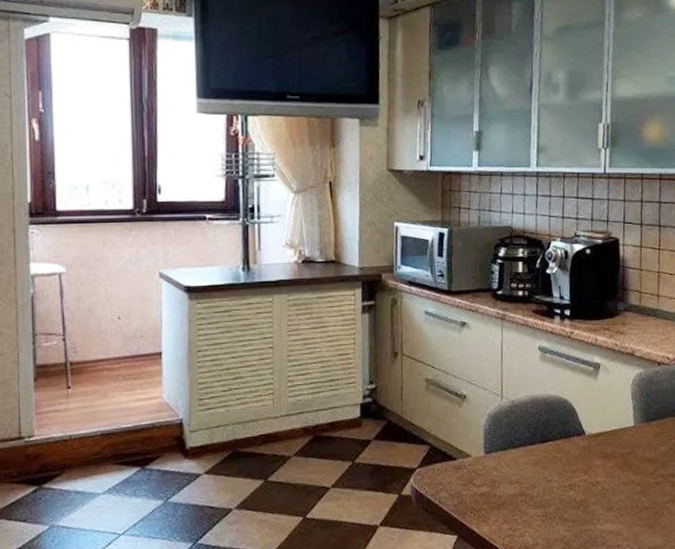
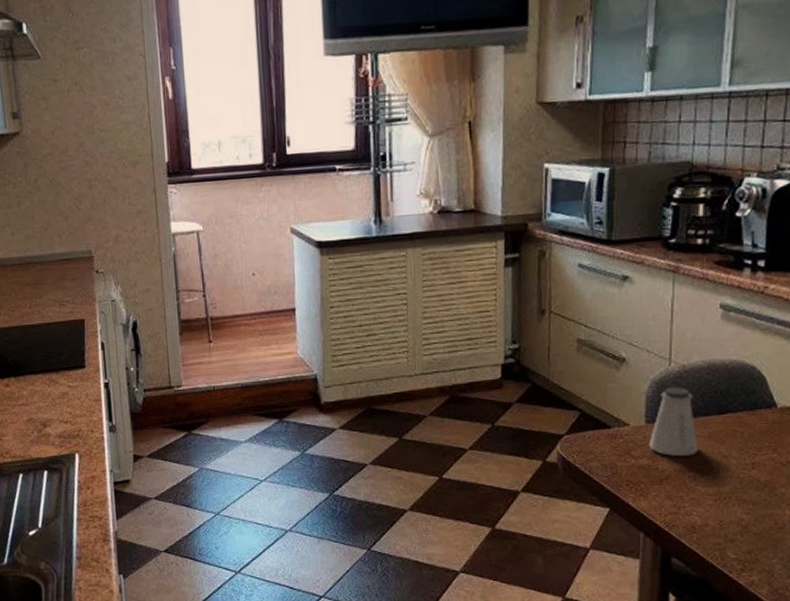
saltshaker: none [487,420,528,483] -> present [648,387,699,456]

